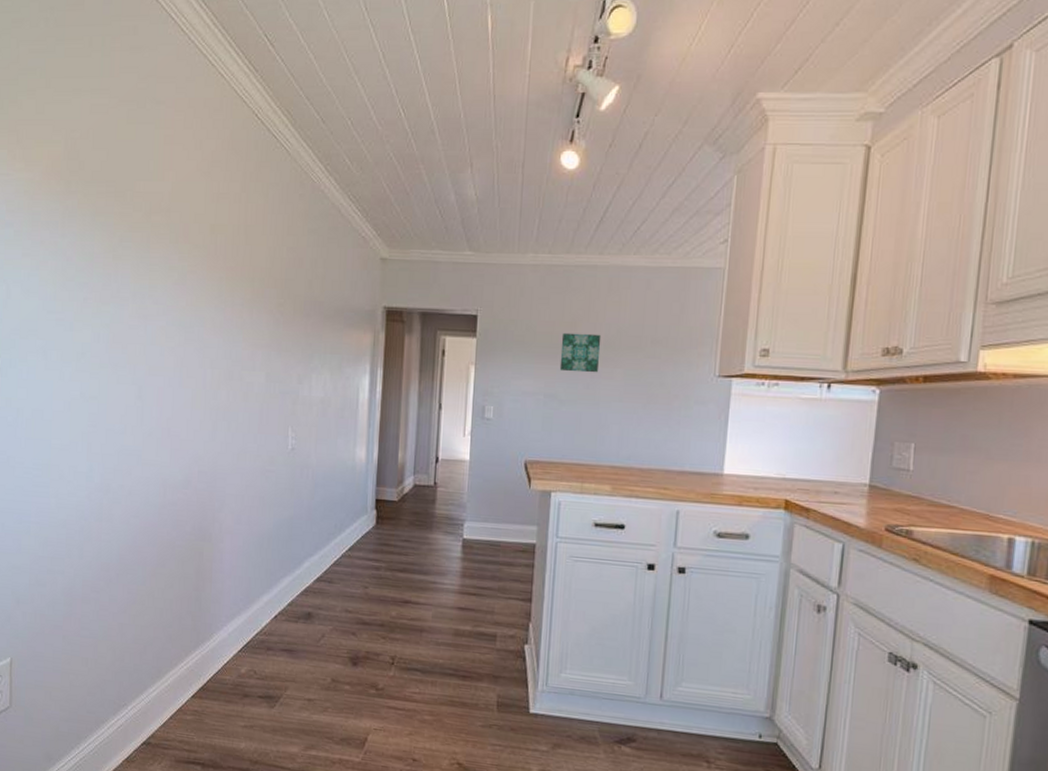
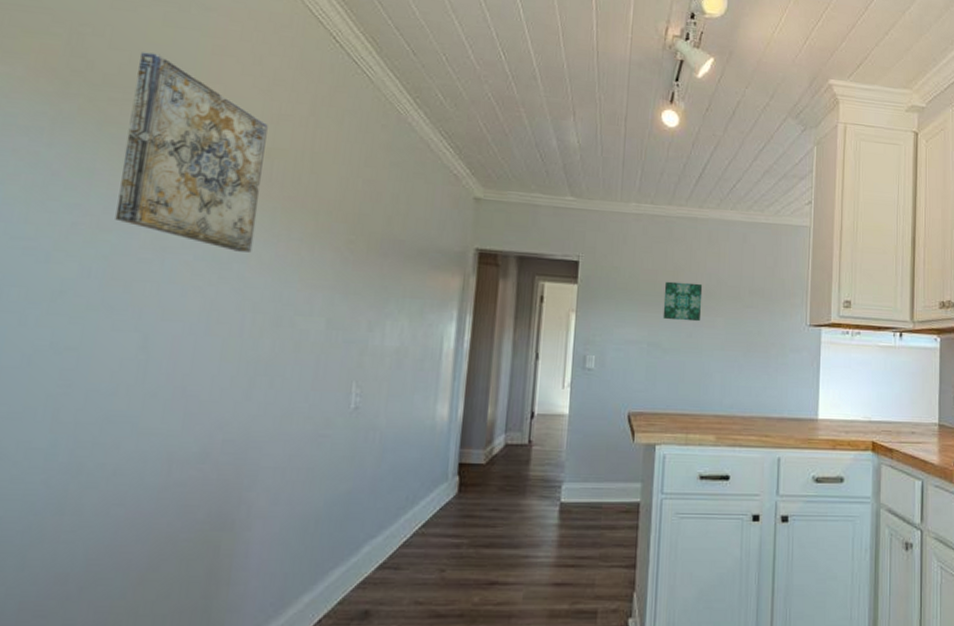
wall art: none [111,149,211,317] -> present [115,52,268,252]

